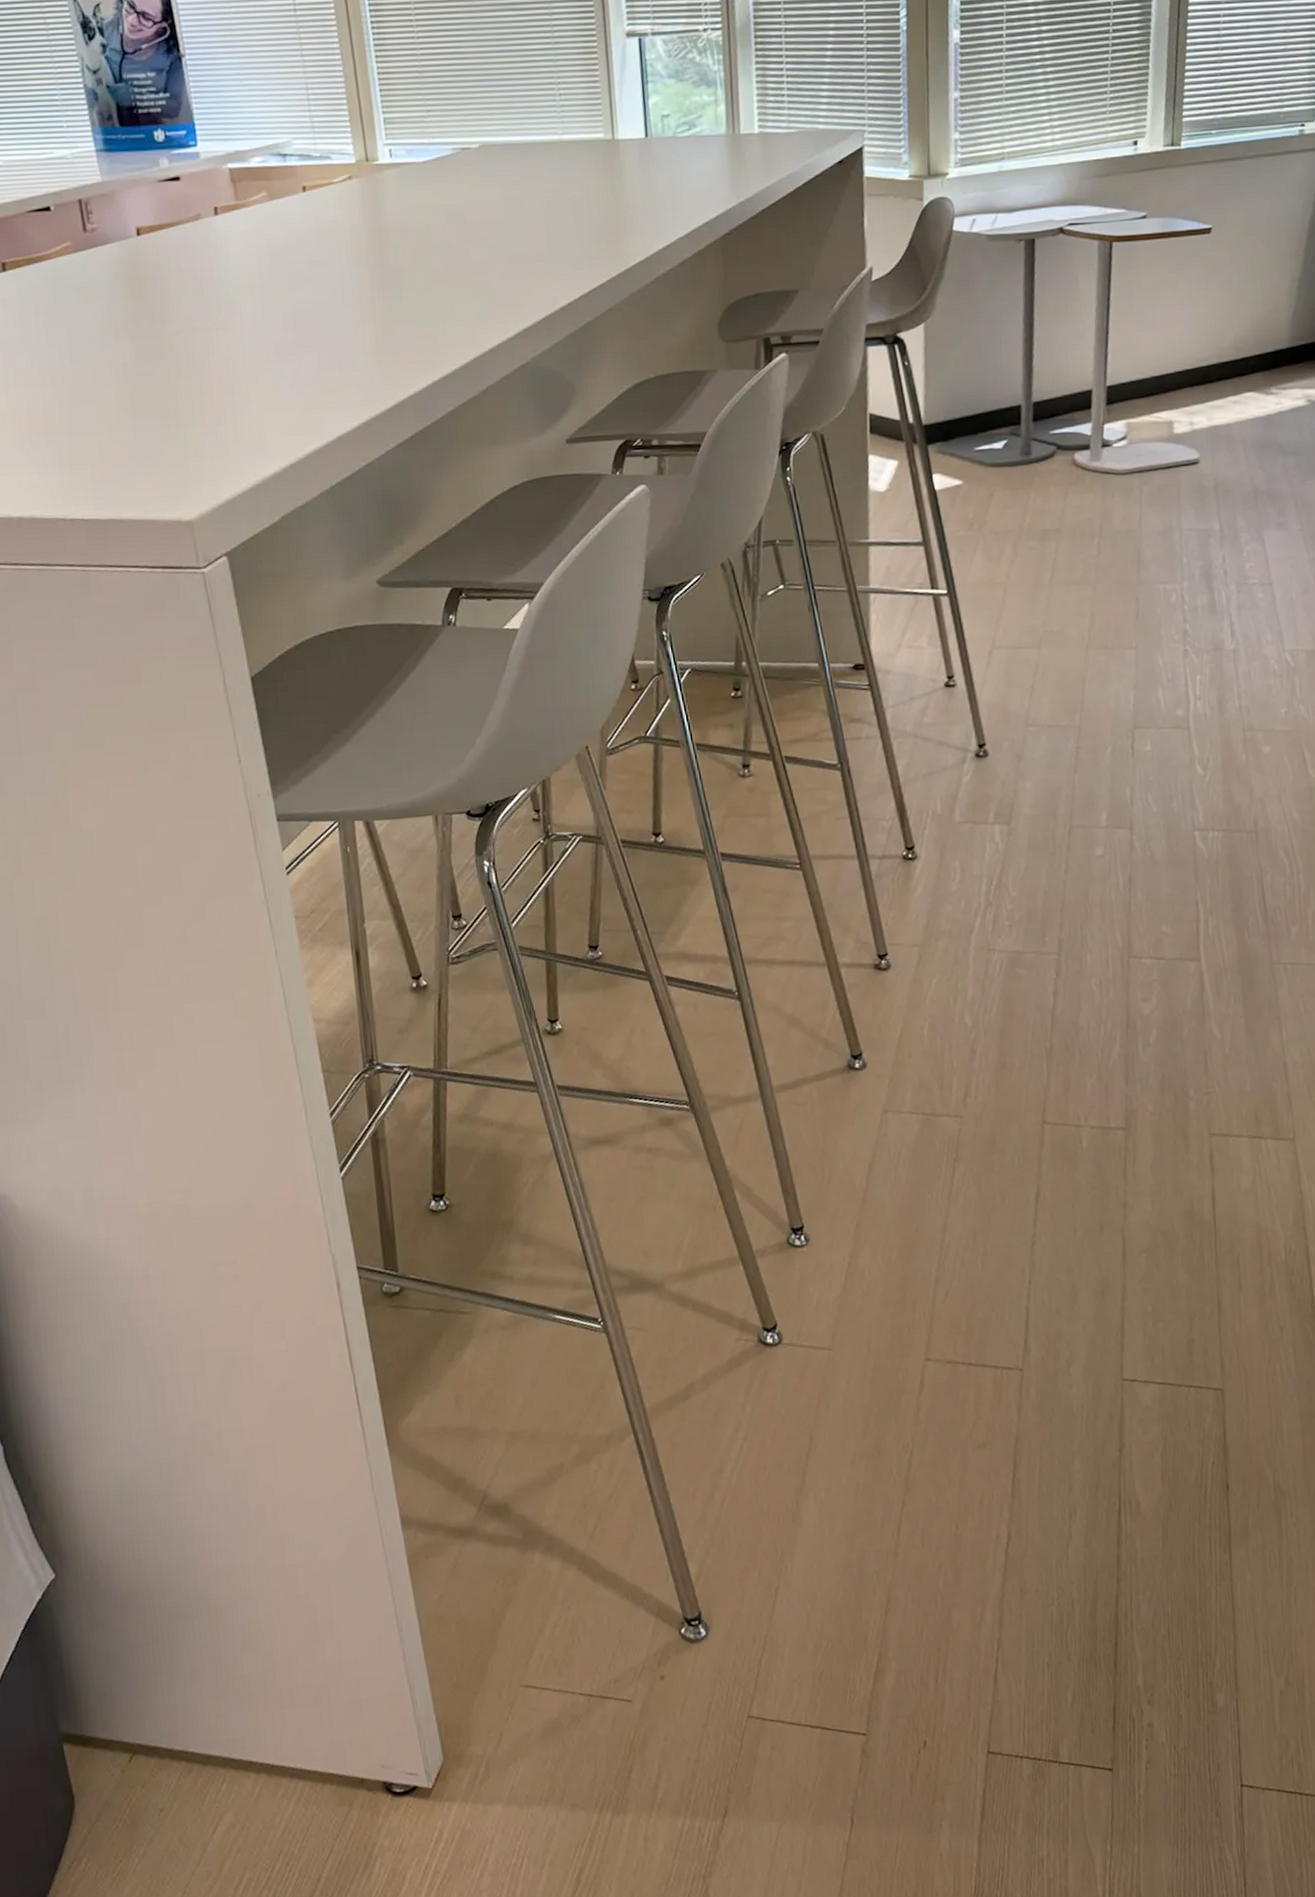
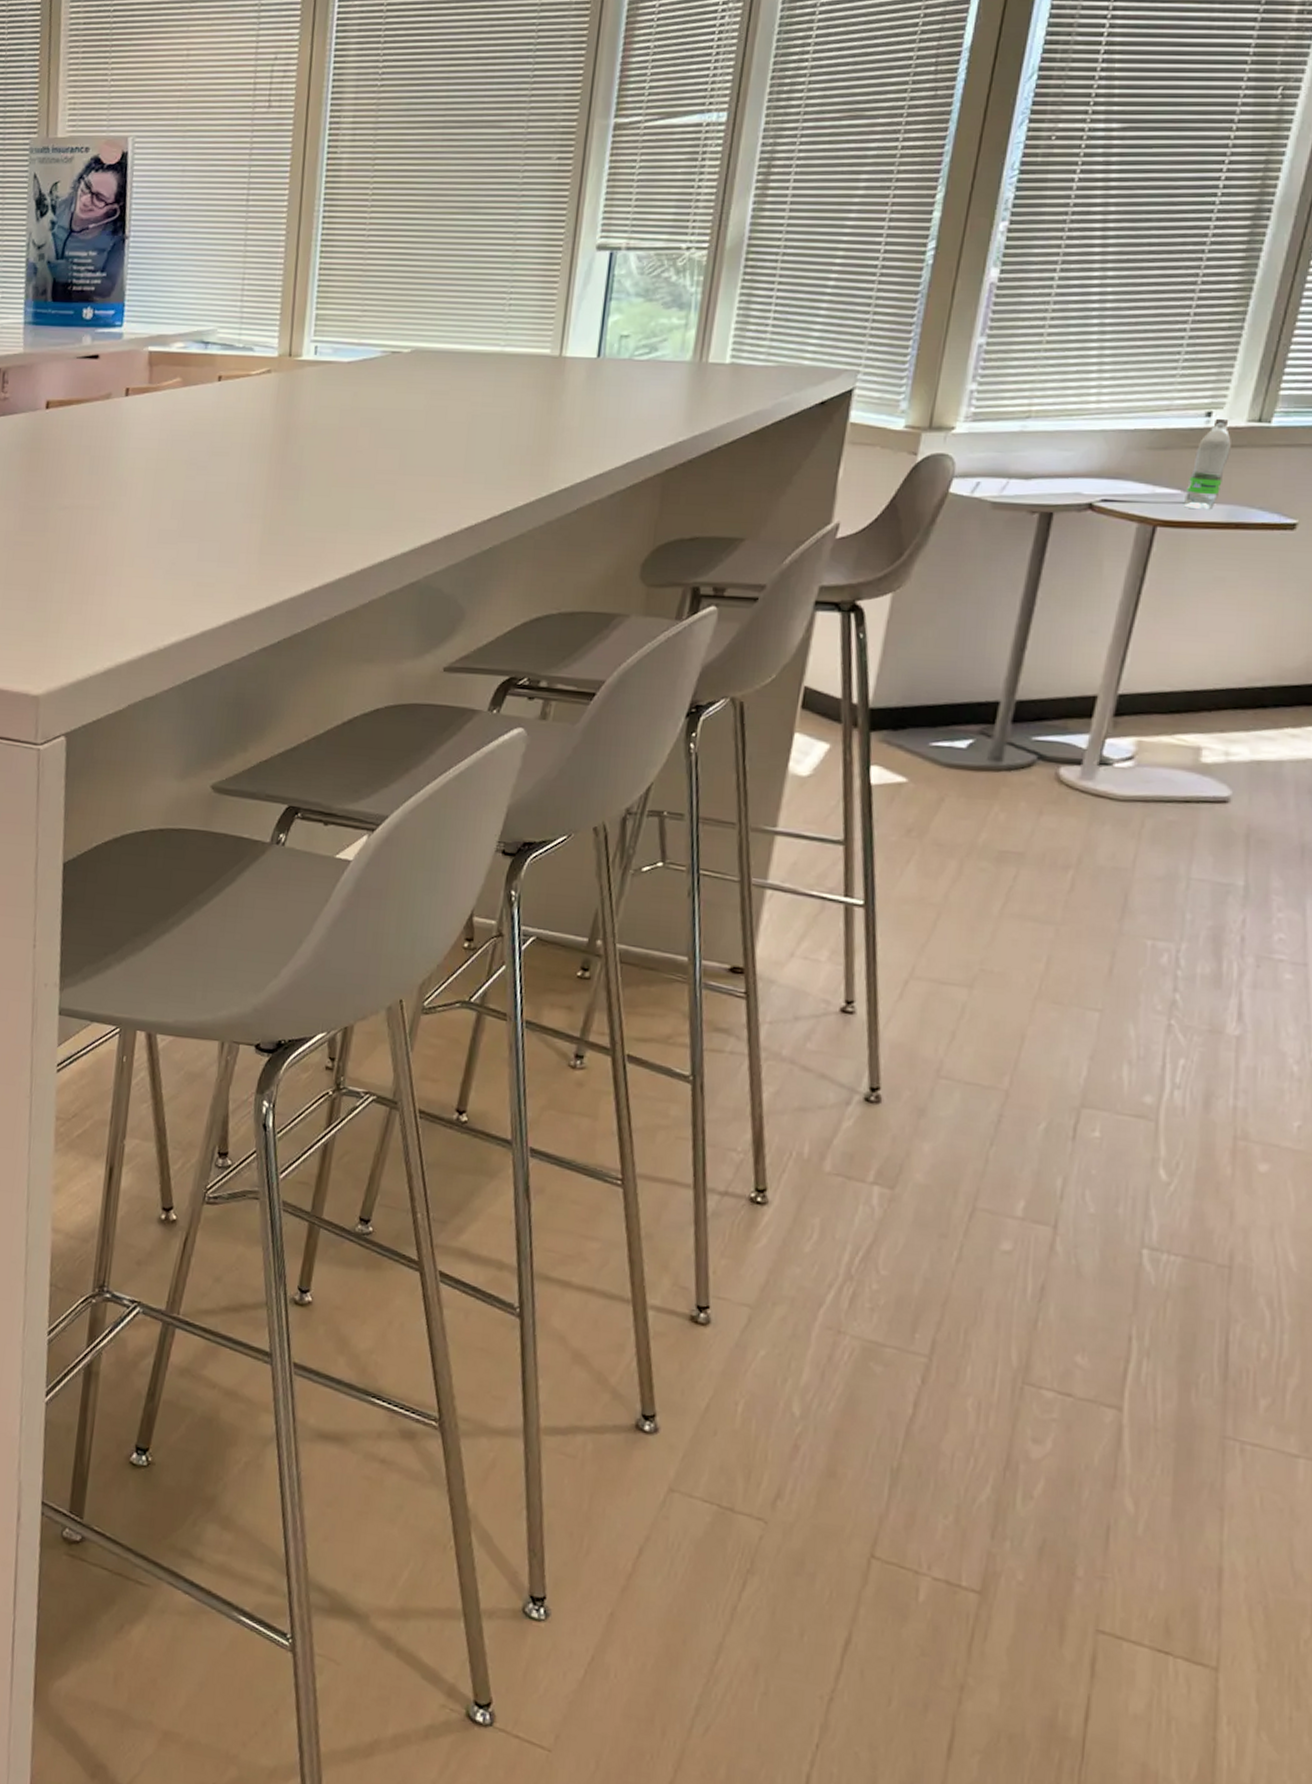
bottle: none [1128,145,1156,225] -> present [1184,418,1231,510]

